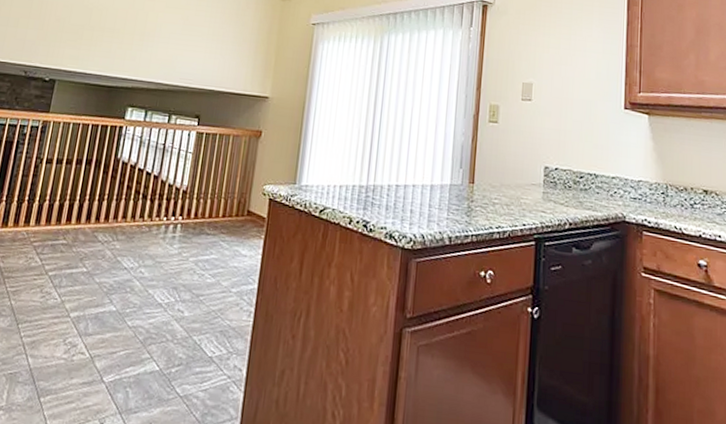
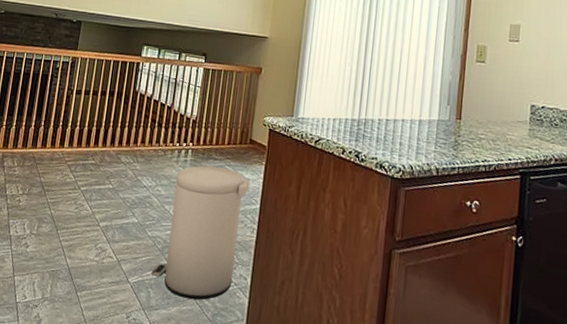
pedal bin: none [130,242,248,398] -> present [151,166,251,300]

